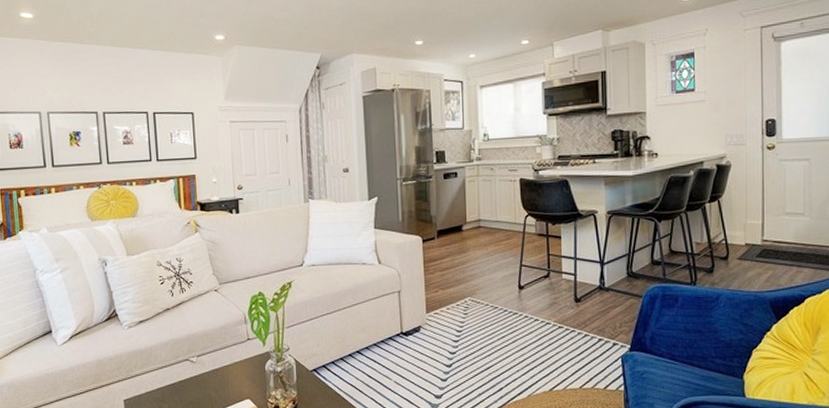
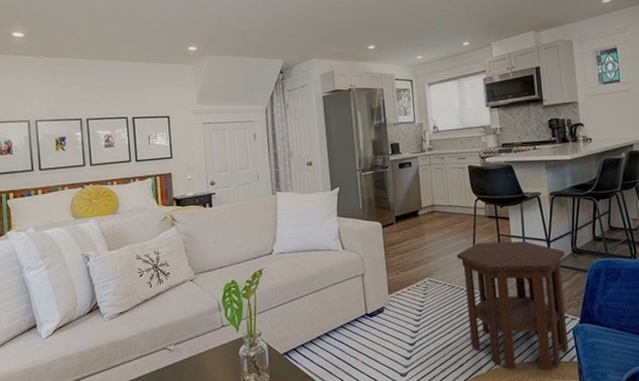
side table: none [502,261,619,398] -> present [457,241,569,370]

